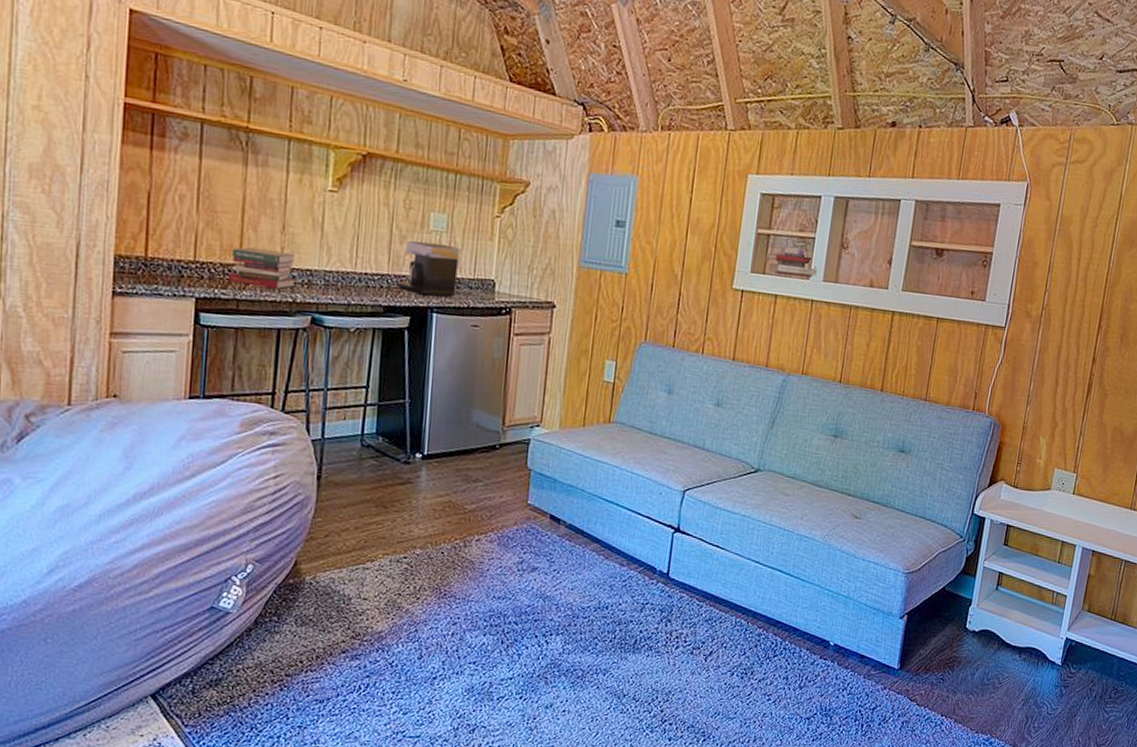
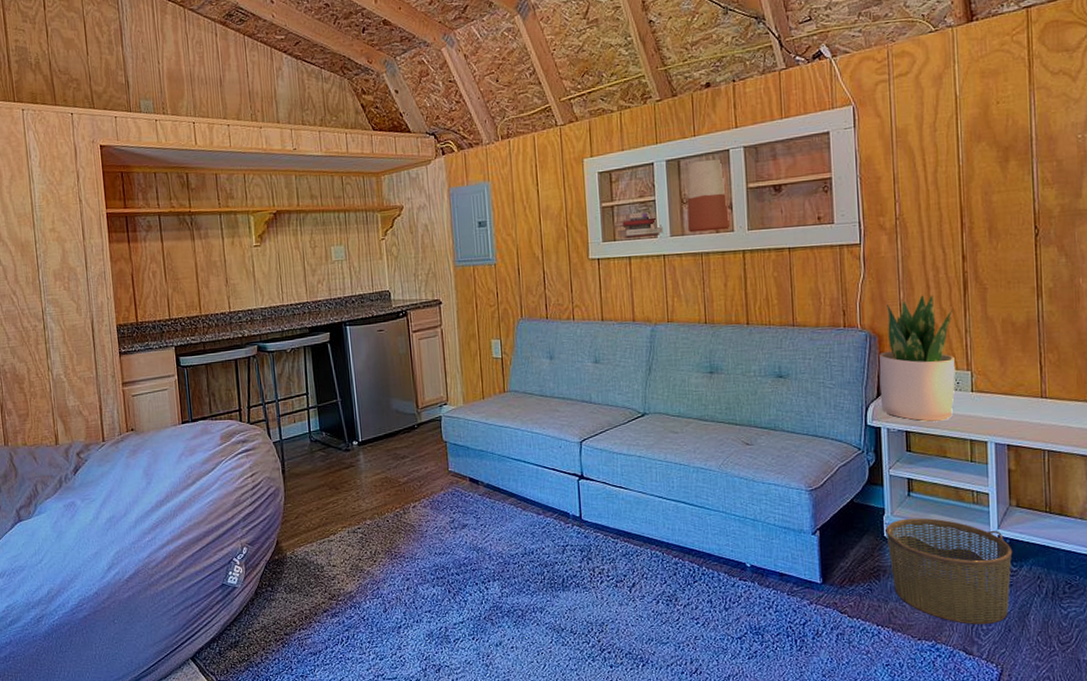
books: present [228,246,295,290] -> none [193,299,241,331]
coffee maker: present [396,240,460,297] -> none [315,269,361,314]
vase: none [842,204,893,286] -> present [686,158,731,233]
basket: none [964,611,1076,722] -> present [885,517,1013,624]
planter: none [990,390,1075,519] -> present [878,294,955,421]

